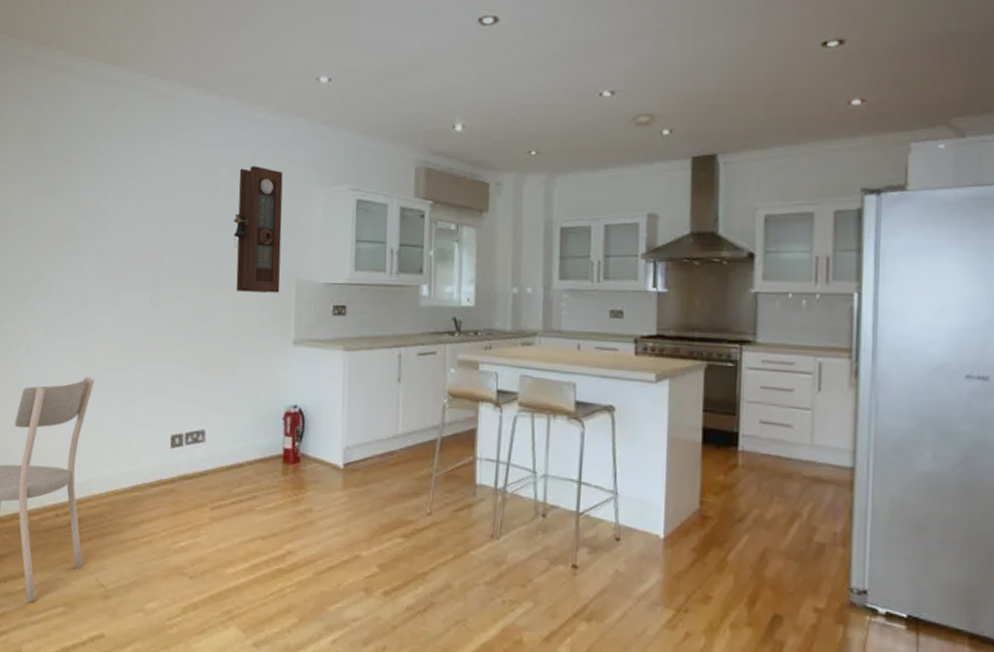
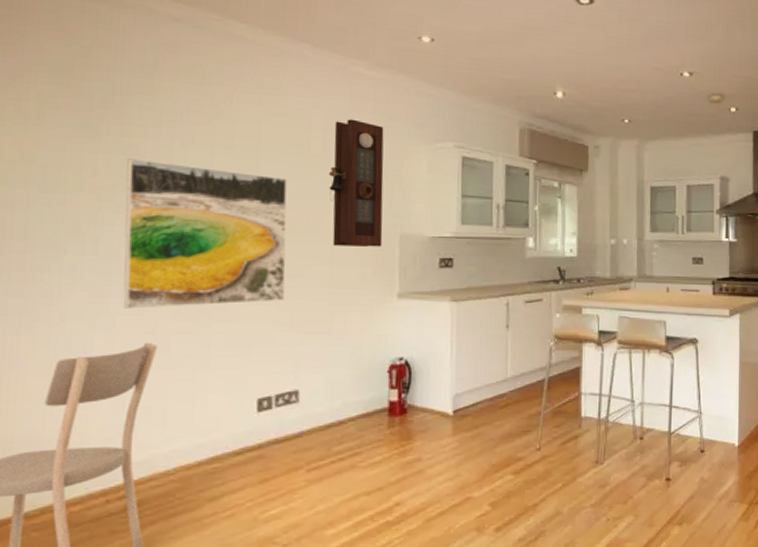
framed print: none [70,211,198,346] -> present [123,158,287,309]

